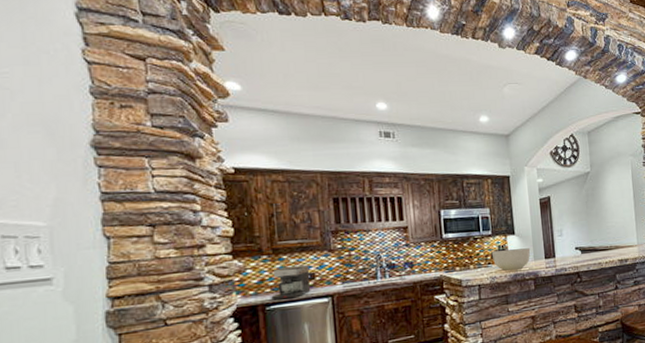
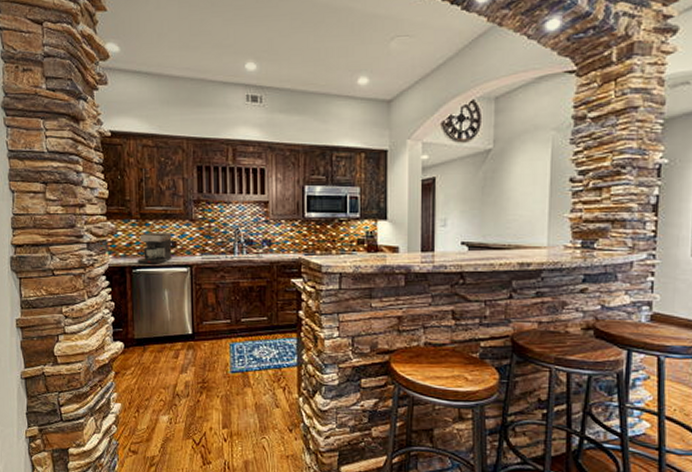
bowl: present [491,248,531,272] -> none [357,237,405,262]

